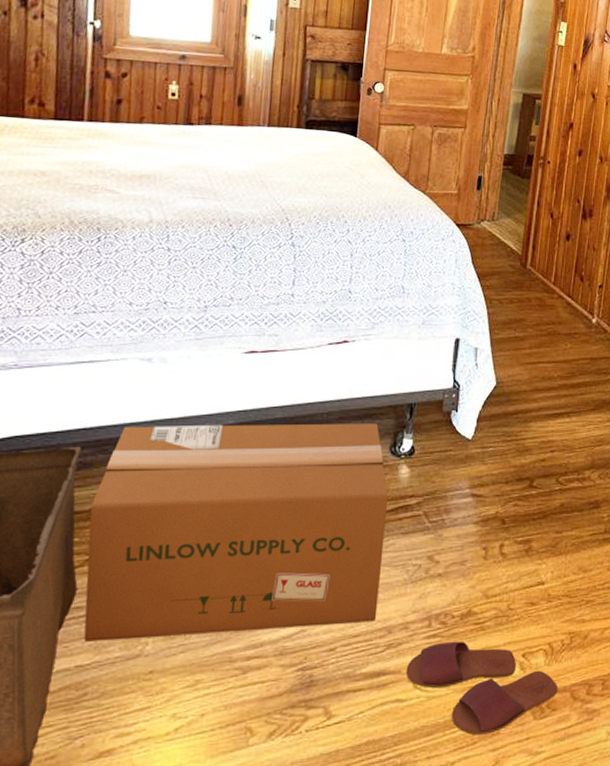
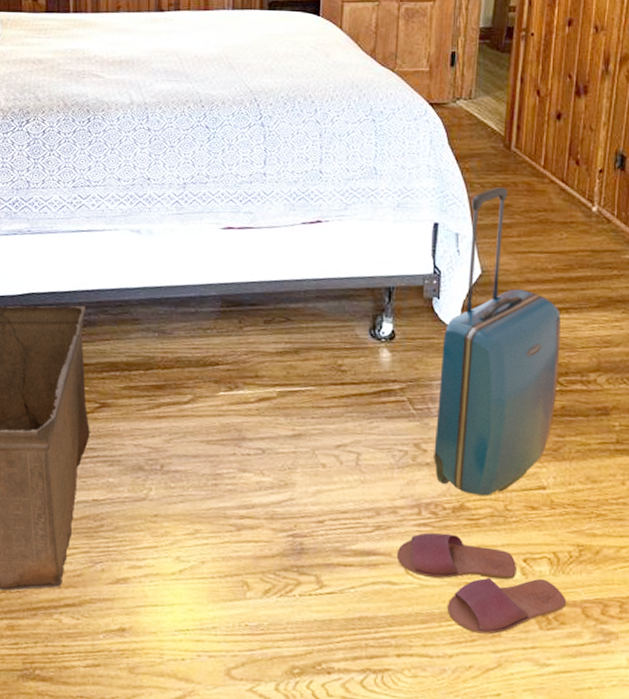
box: present [83,423,389,642] -> none [96,291,370,501]
suitcase: none [445,302,563,600] -> present [434,186,560,496]

